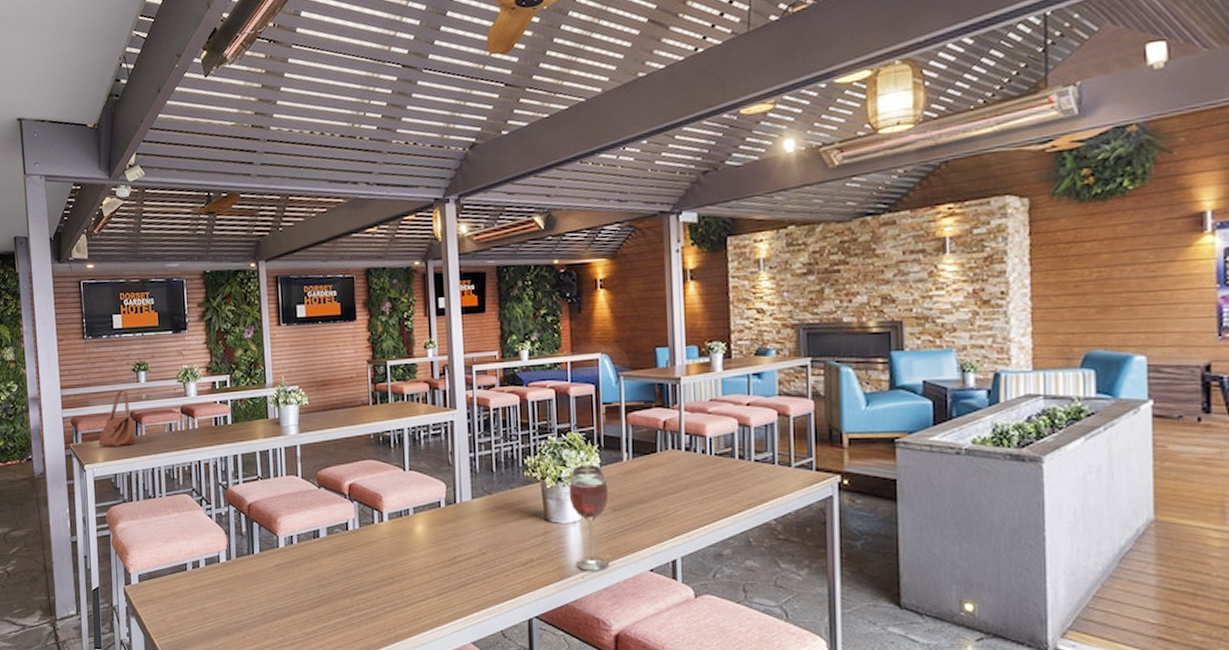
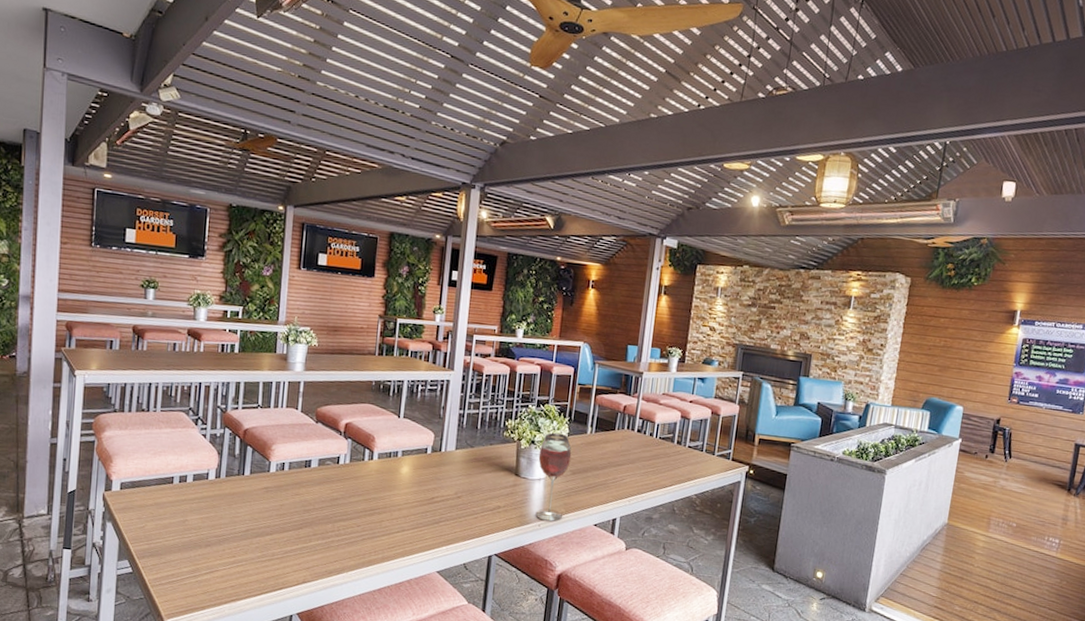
handbag: present [98,390,136,448] -> none [94,303,137,359]

